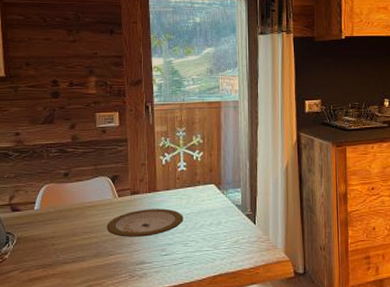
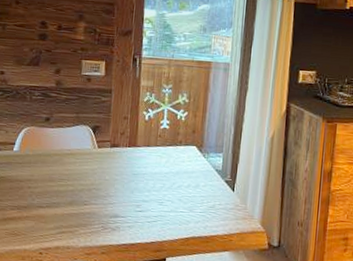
plate: present [106,208,183,237] -> none [83,163,162,191]

